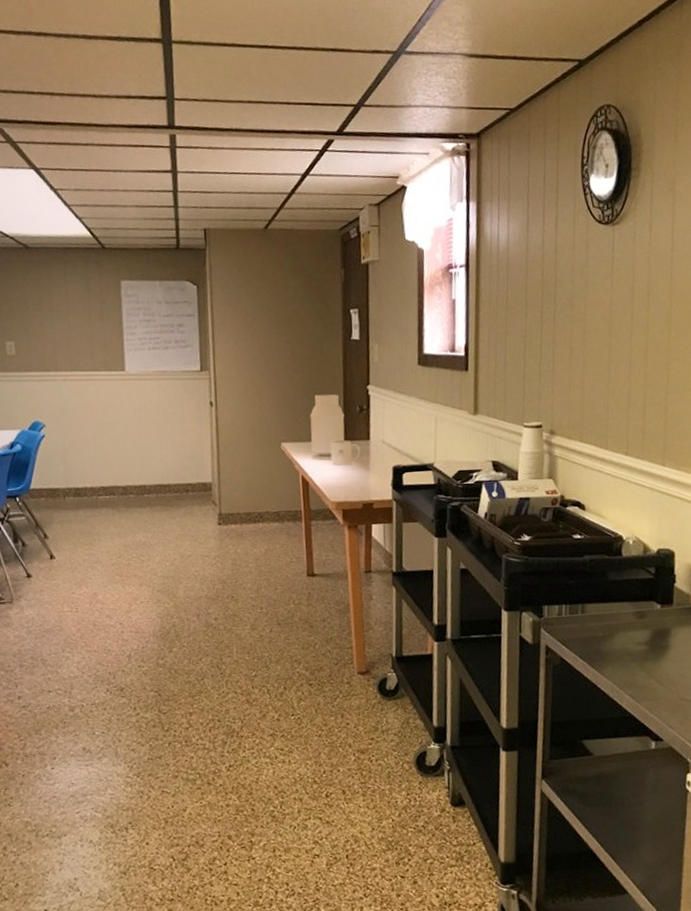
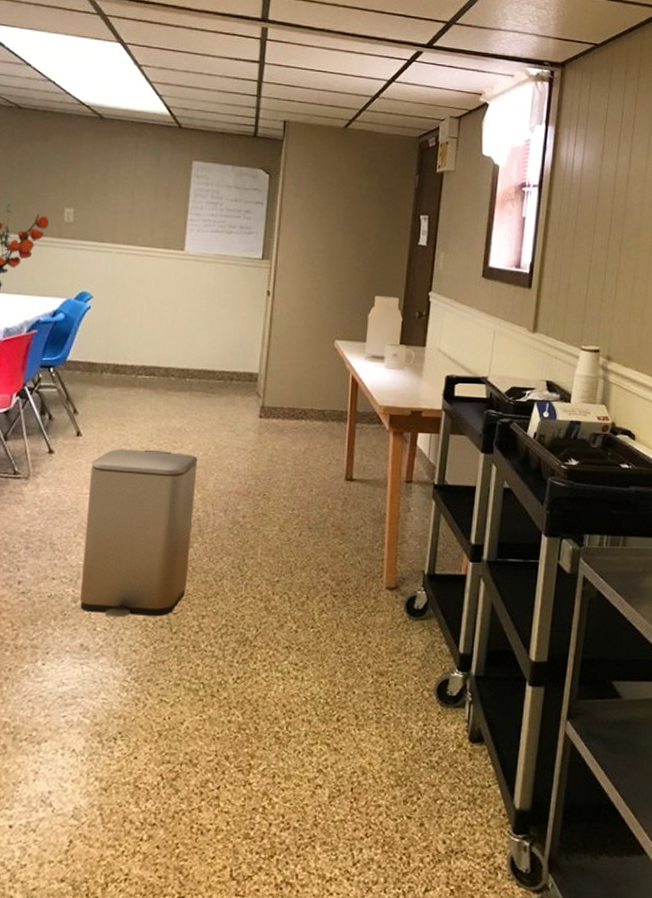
pedal bin: none [68,565,172,722] -> present [79,449,198,618]

